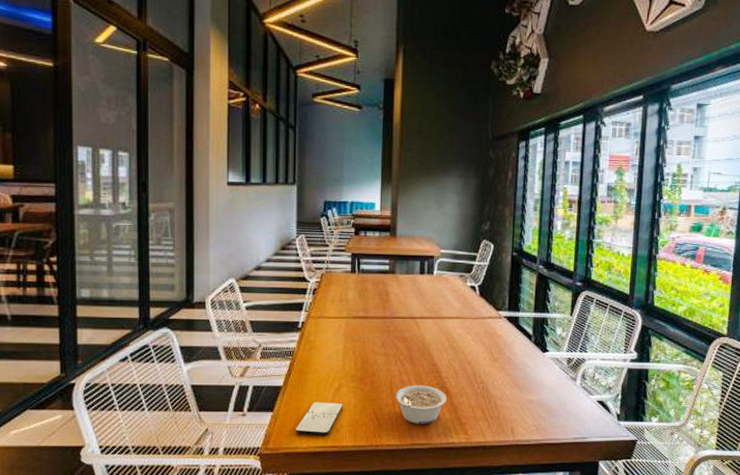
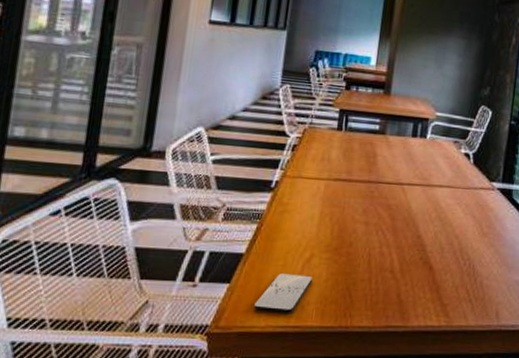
legume: present [395,385,447,425] -> none [372,258,430,305]

